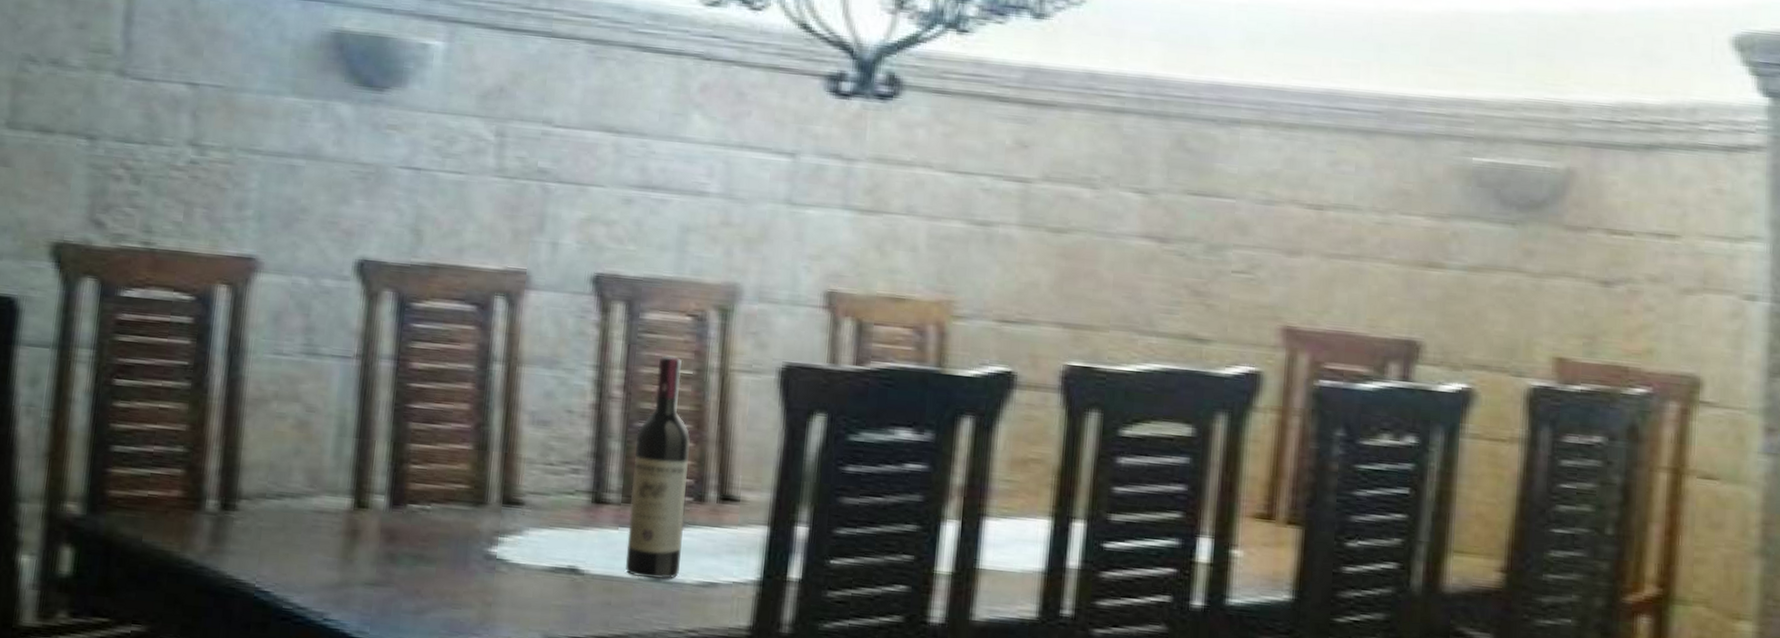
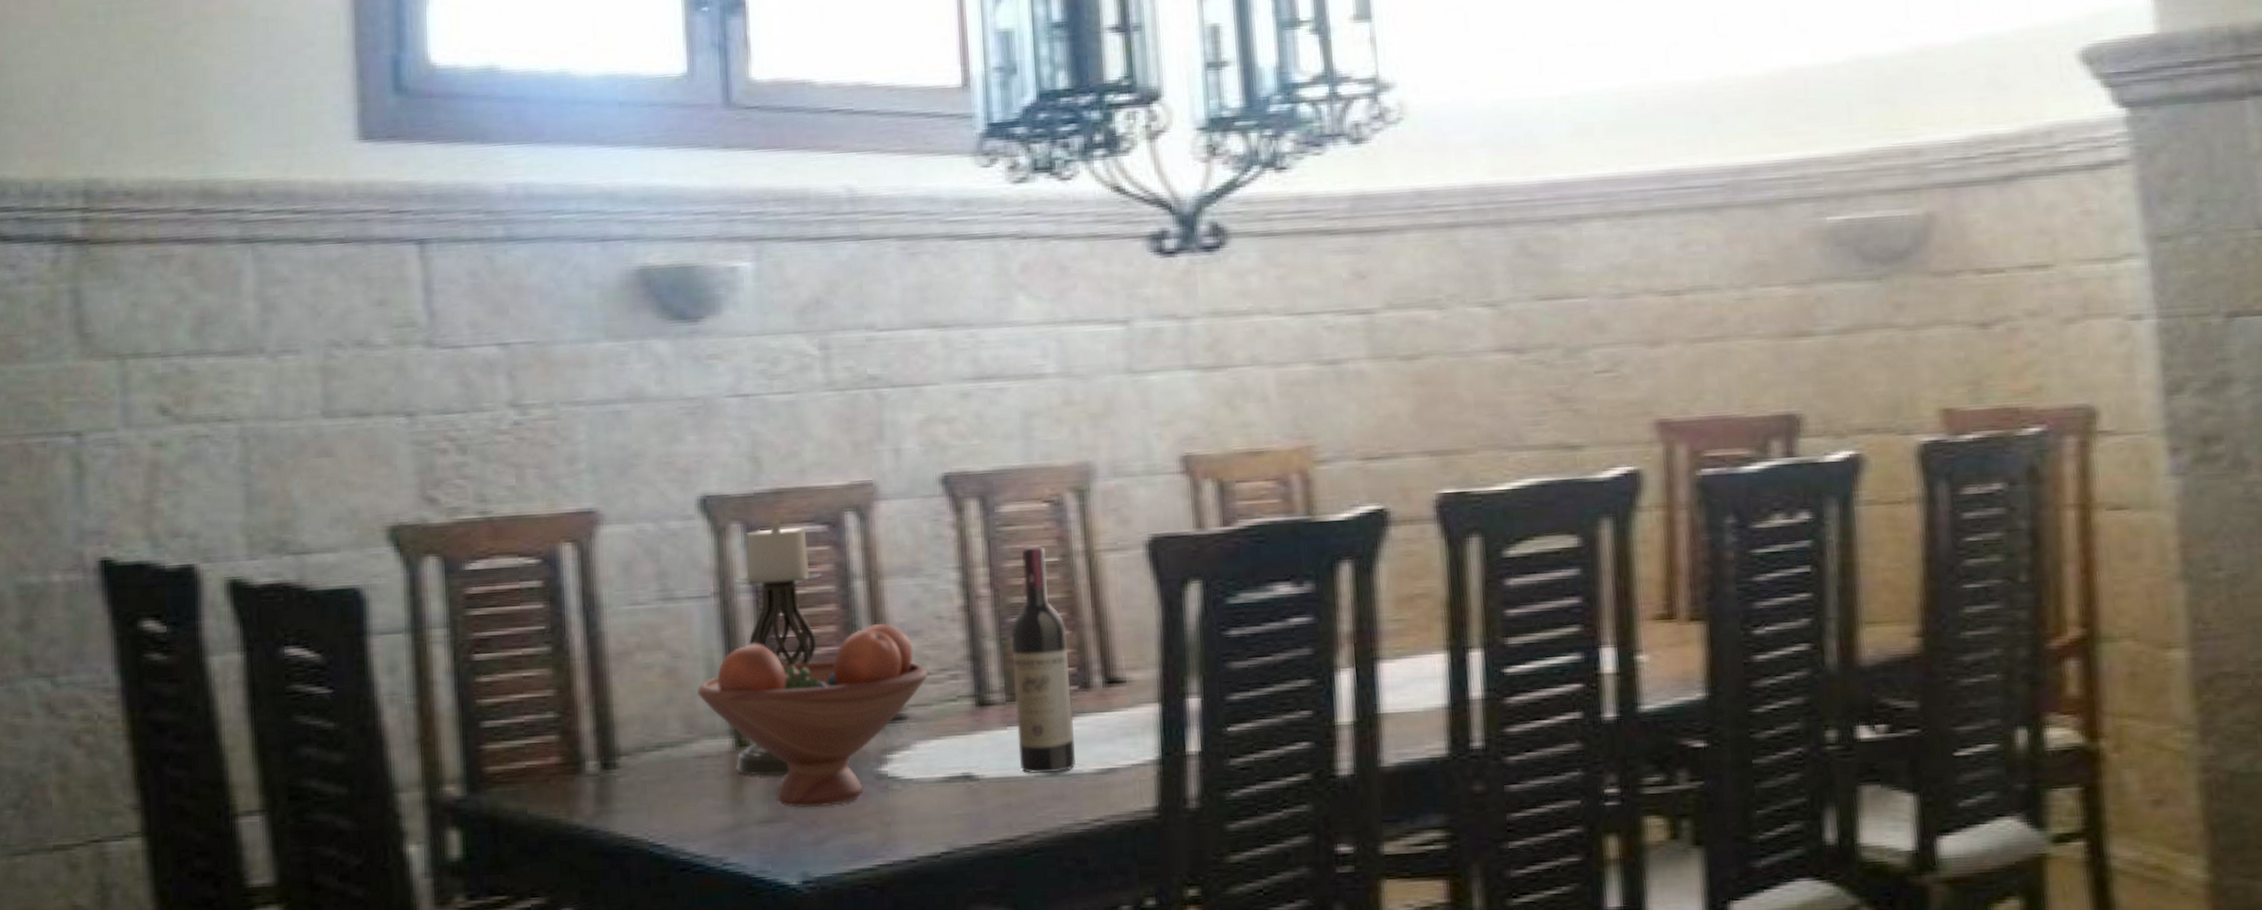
fruit bowl: none [325,408,551,579] -> present [698,623,928,808]
candle holder: none [351,293,464,542] -> present [734,519,823,776]

